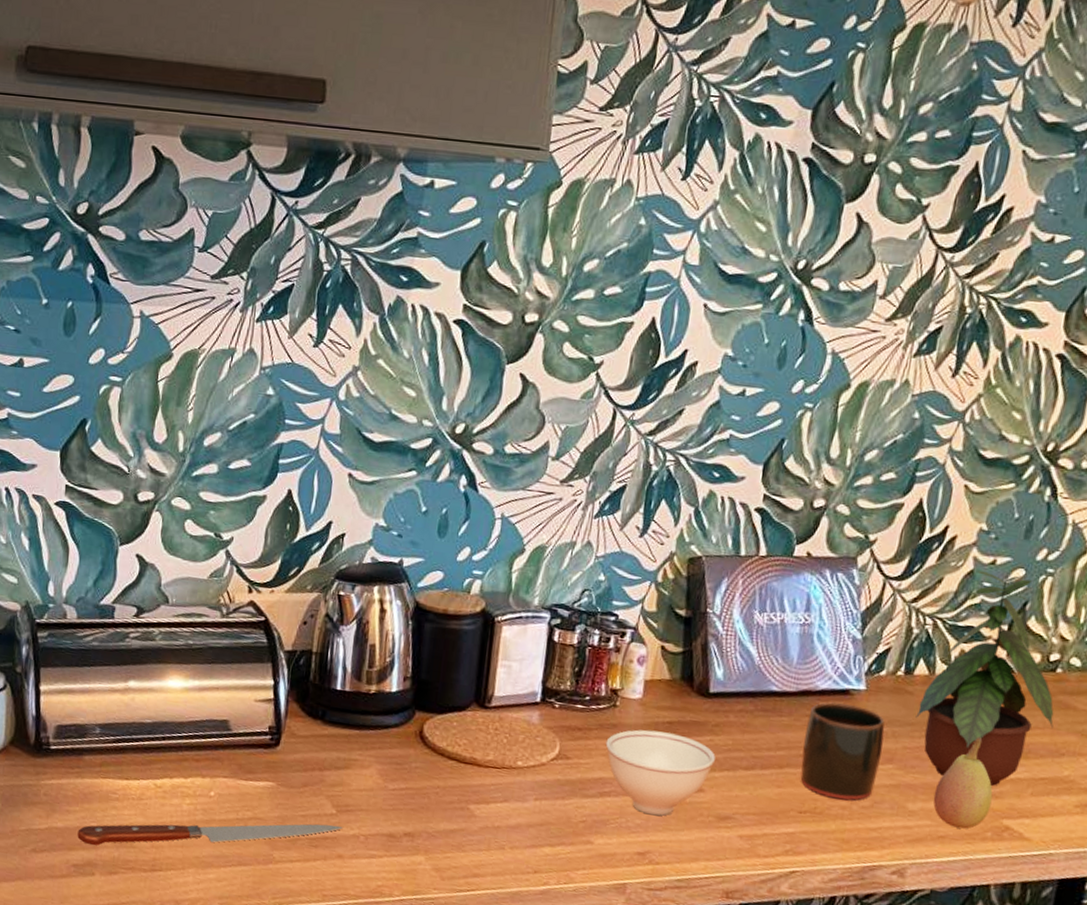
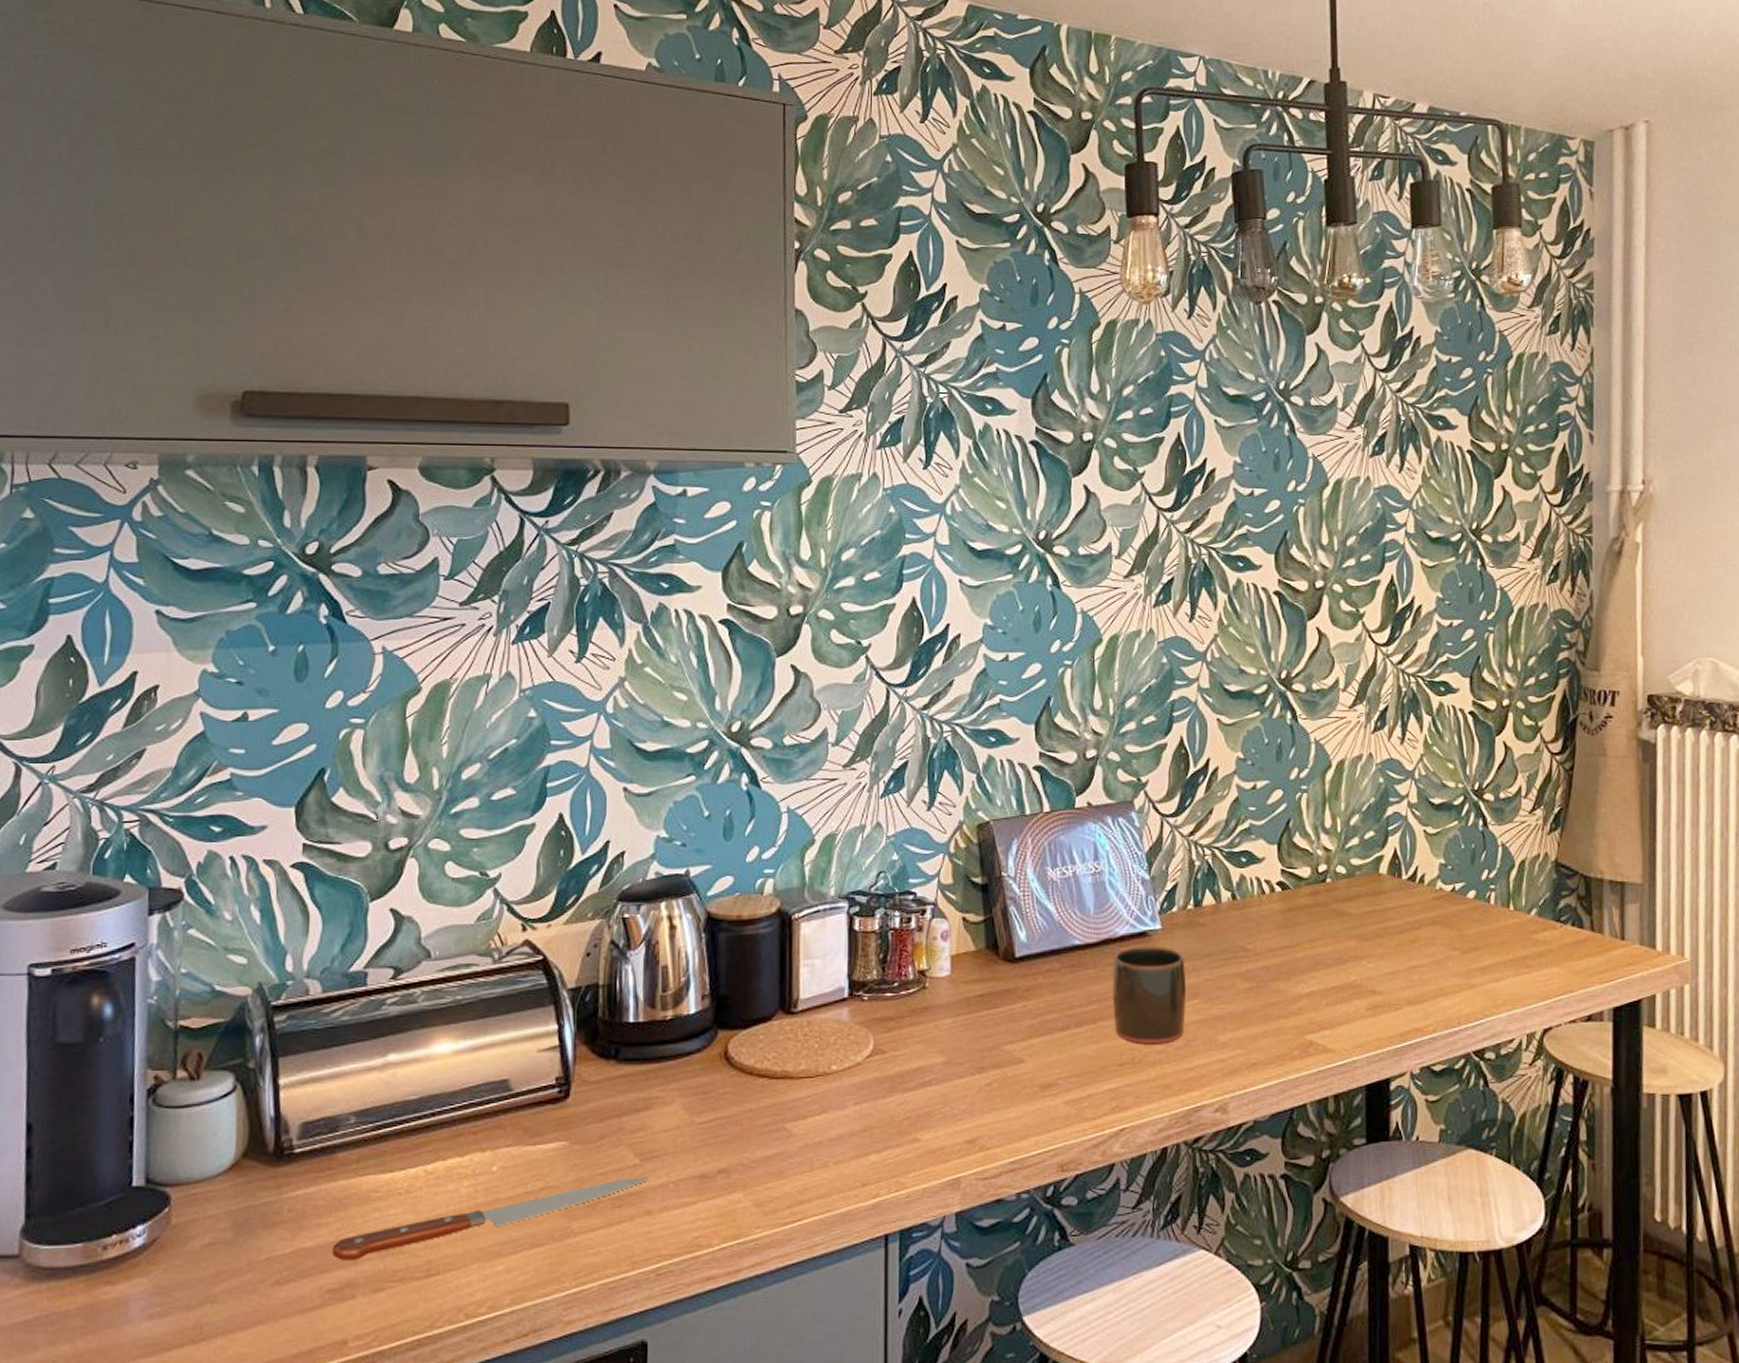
bowl: present [605,729,716,816] -> none [920,1006,1030,1098]
potted plant: present [915,567,1054,786] -> none [1211,788,1333,1003]
fruit: present [933,737,993,829] -> none [1240,957,1293,1052]

